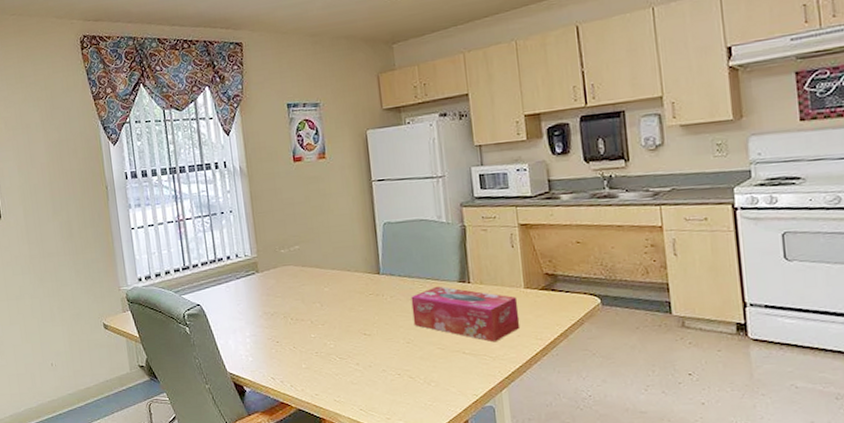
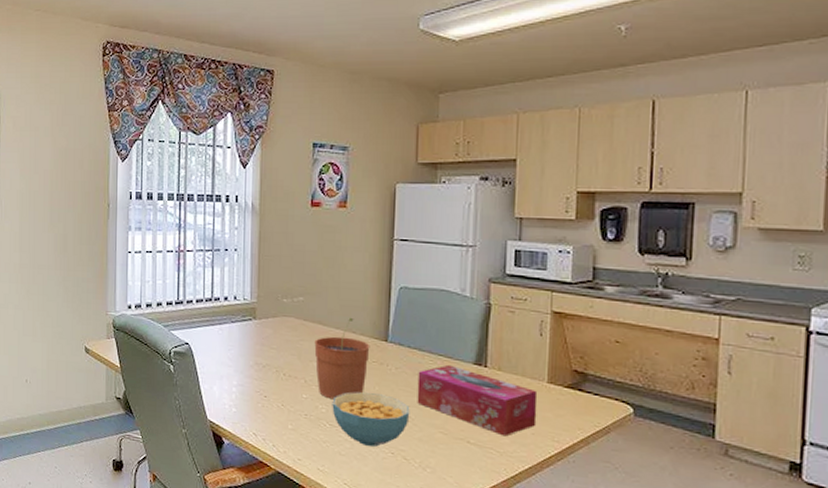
plant pot: none [314,257,366,335] -> present [314,317,370,400]
cereal bowl: none [338,322,409,372] -> present [332,392,410,447]

